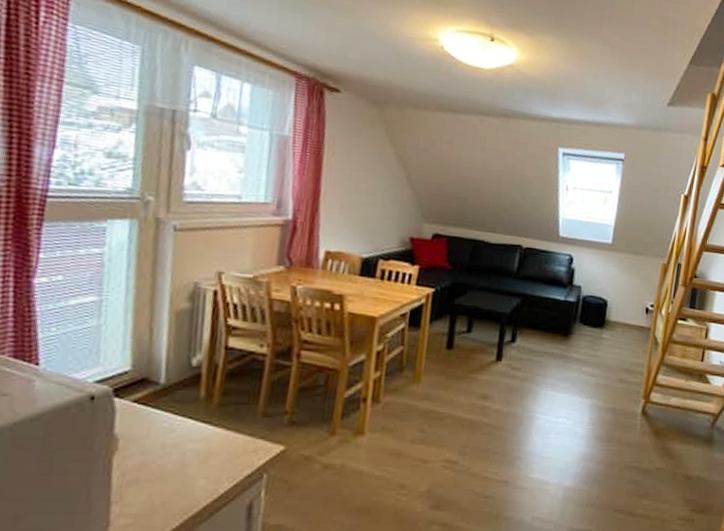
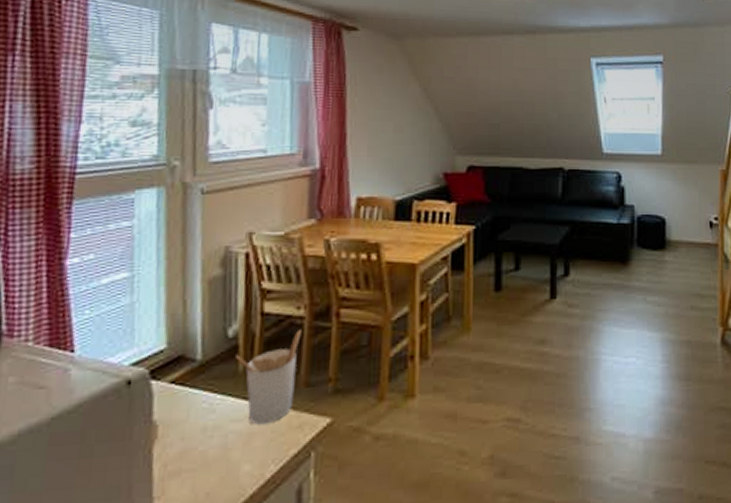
utensil holder: none [198,364,263,447] -> present [236,328,302,425]

